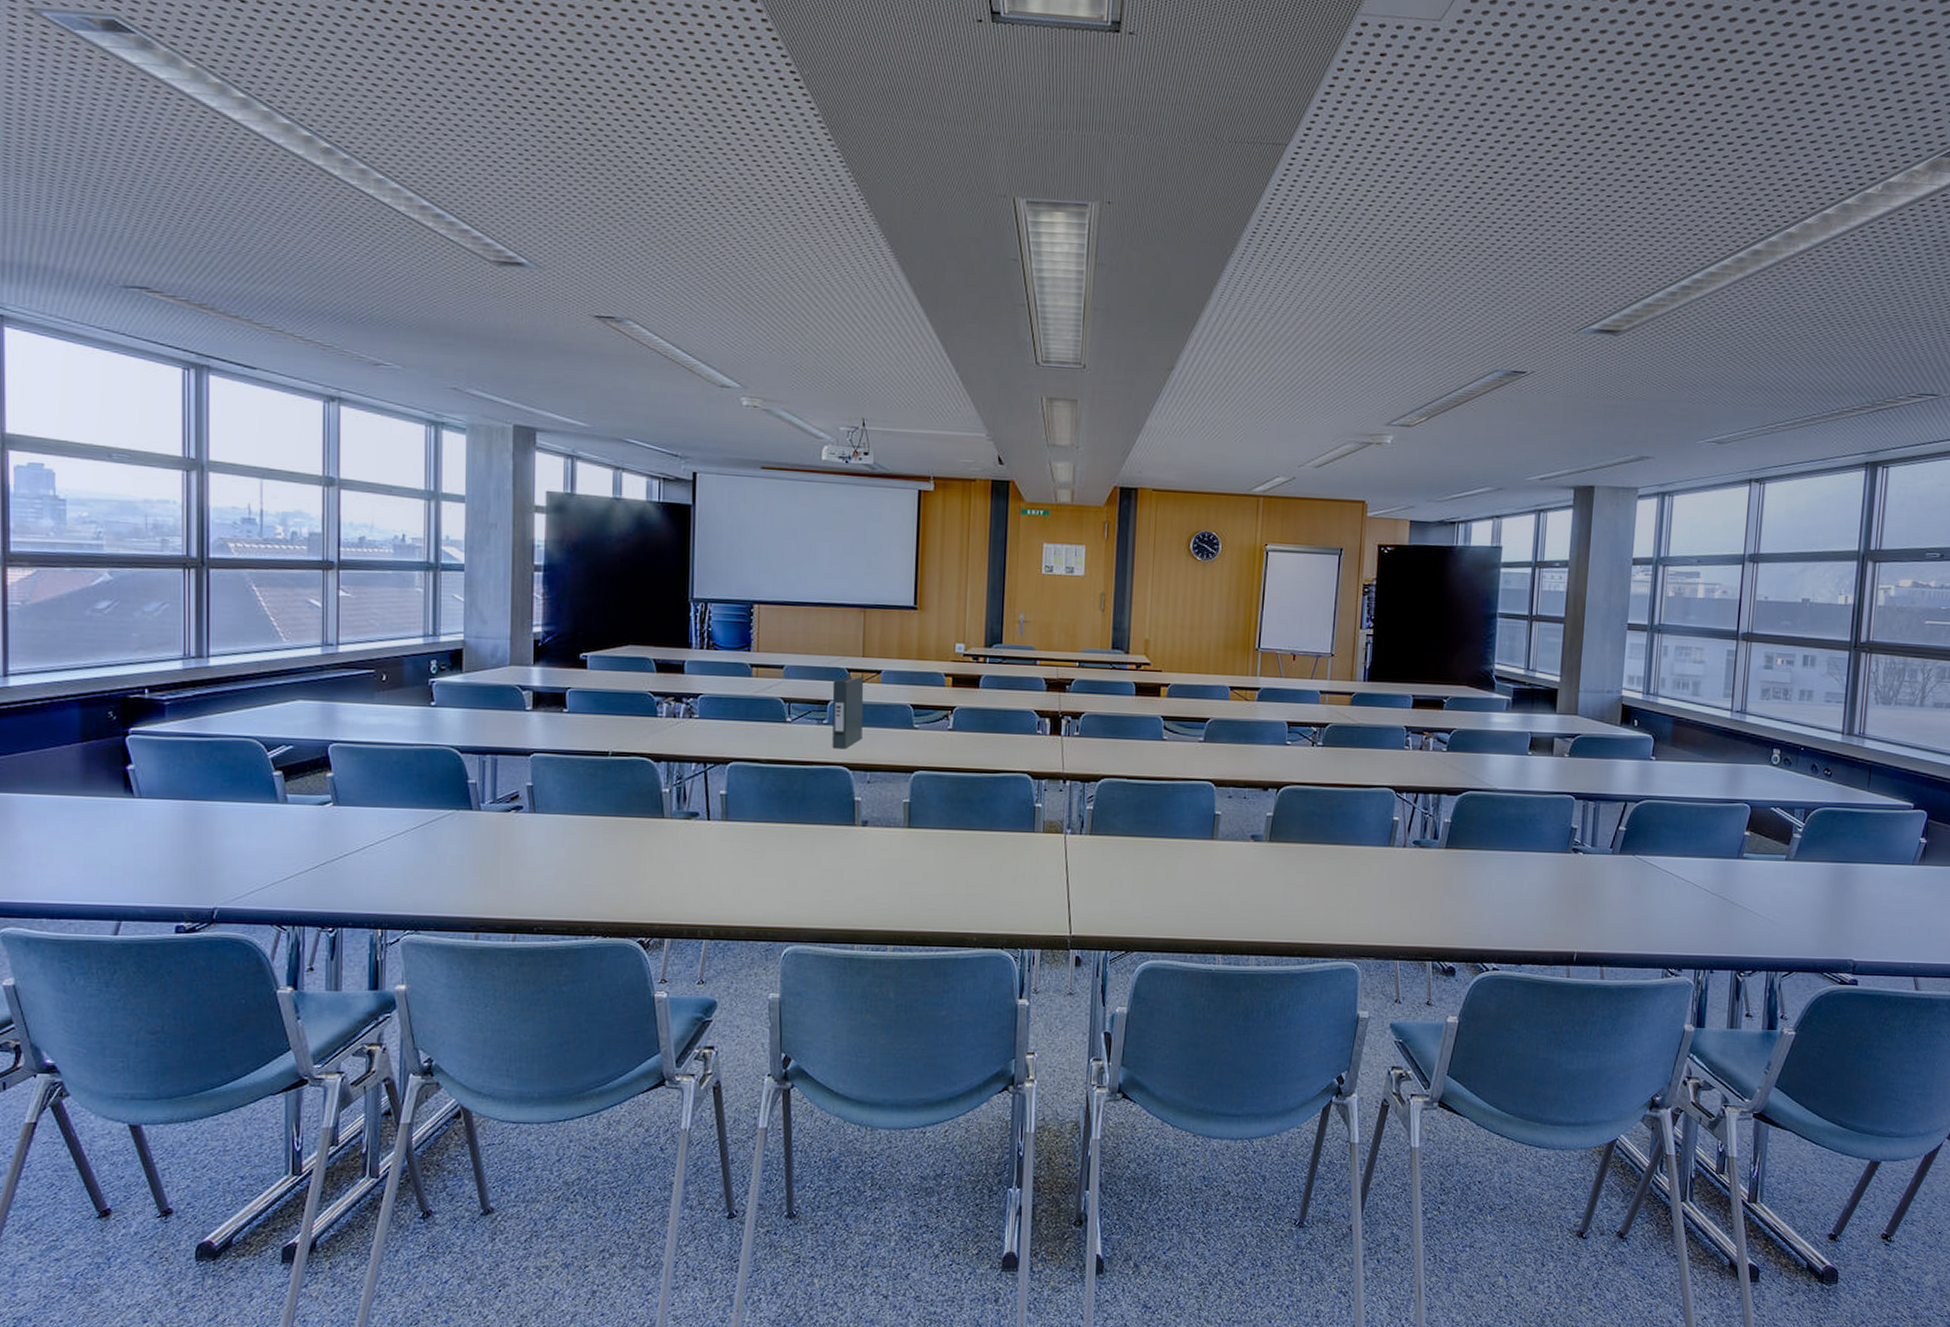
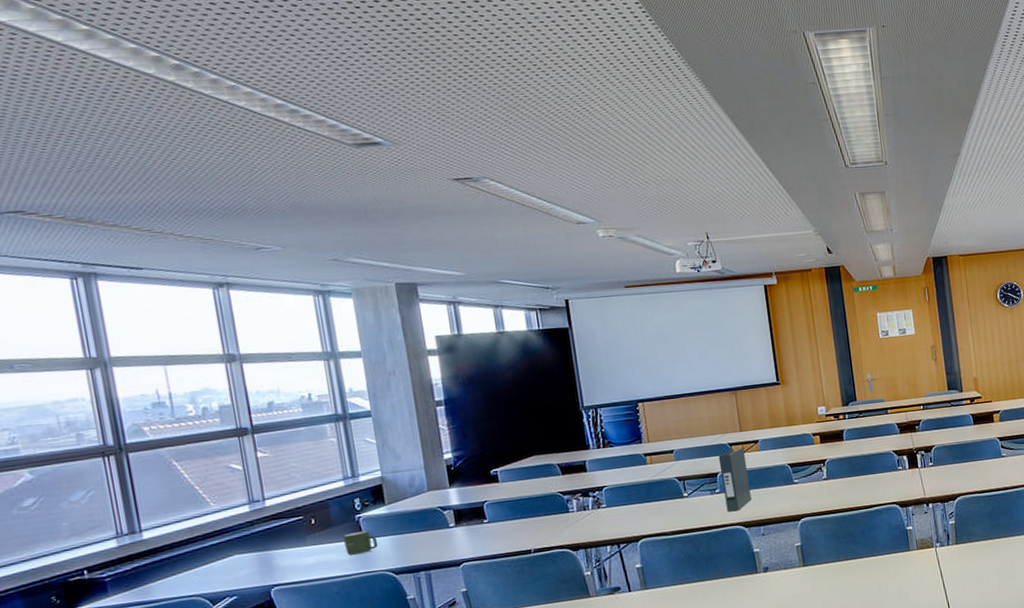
mug: none [412,697,448,724] -> present [342,530,378,556]

